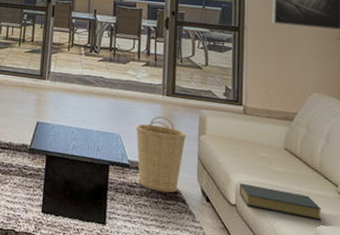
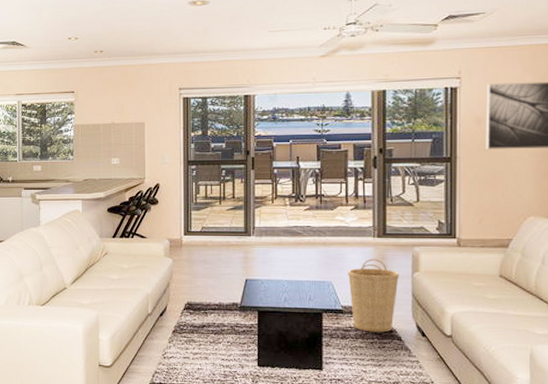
hardback book: present [239,182,322,221] -> none [454,314,537,341]

